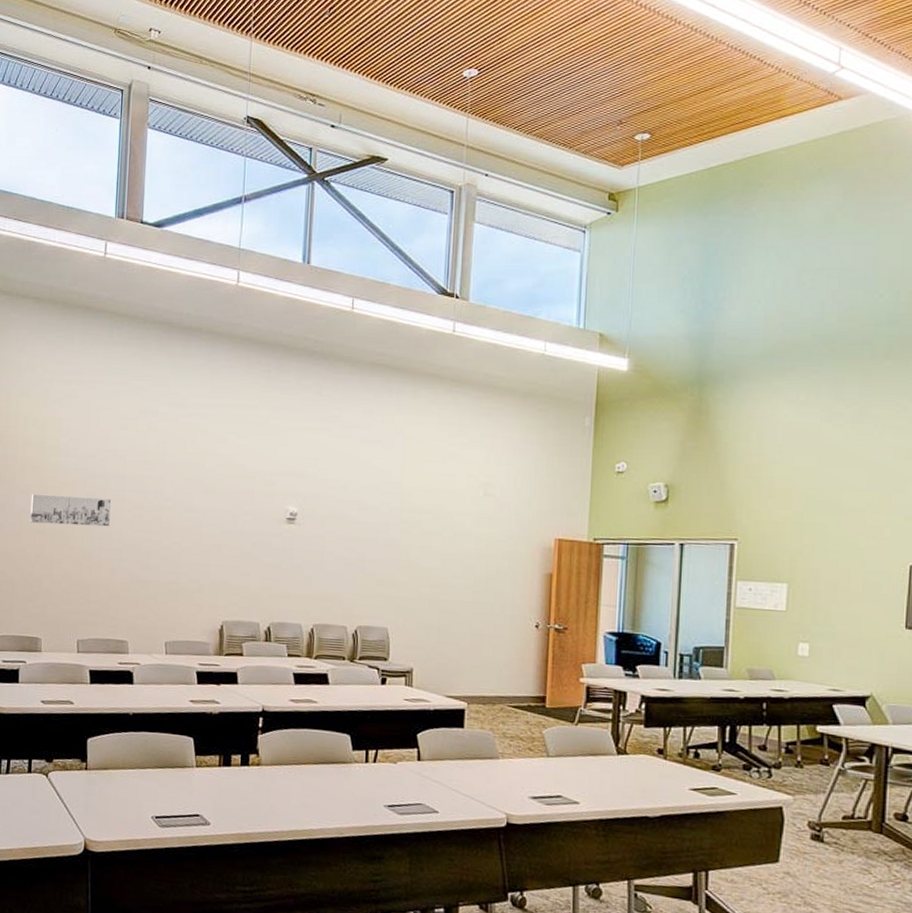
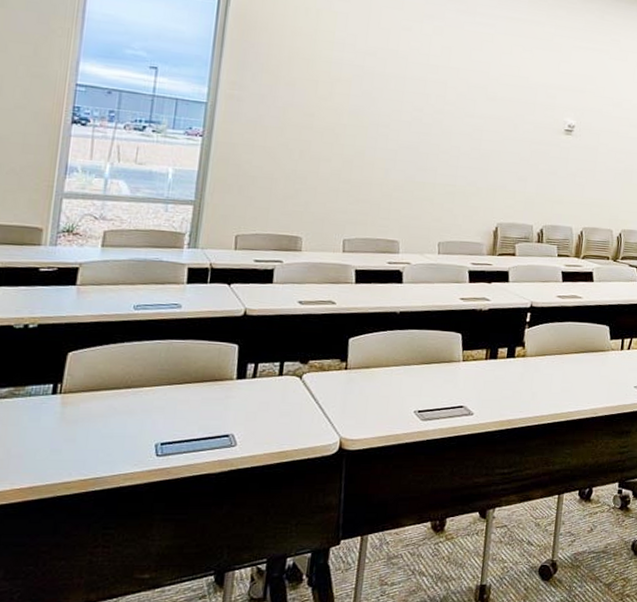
wall art: present [29,493,111,527] -> none [295,87,389,127]

